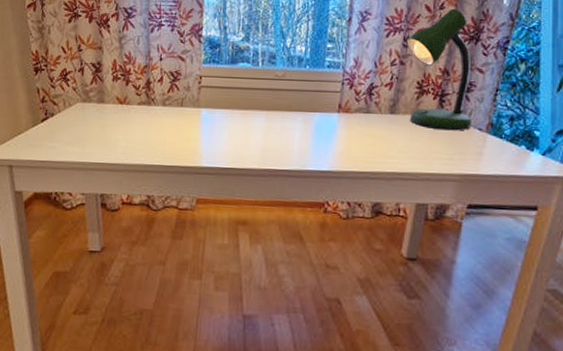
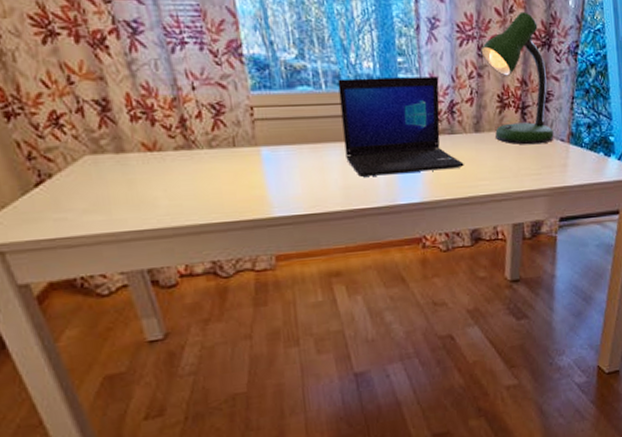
laptop: none [269,59,375,145] -> present [337,76,464,177]

